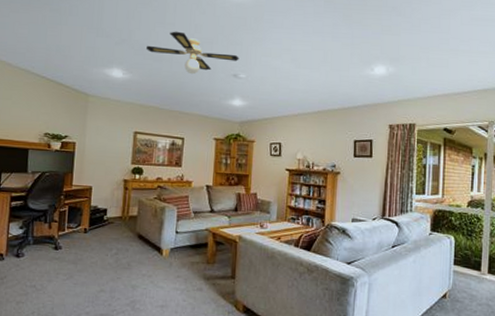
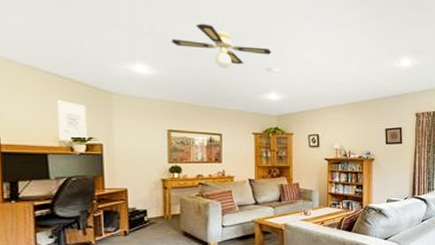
wall art: none [40,100,66,139] -> present [57,100,87,141]

